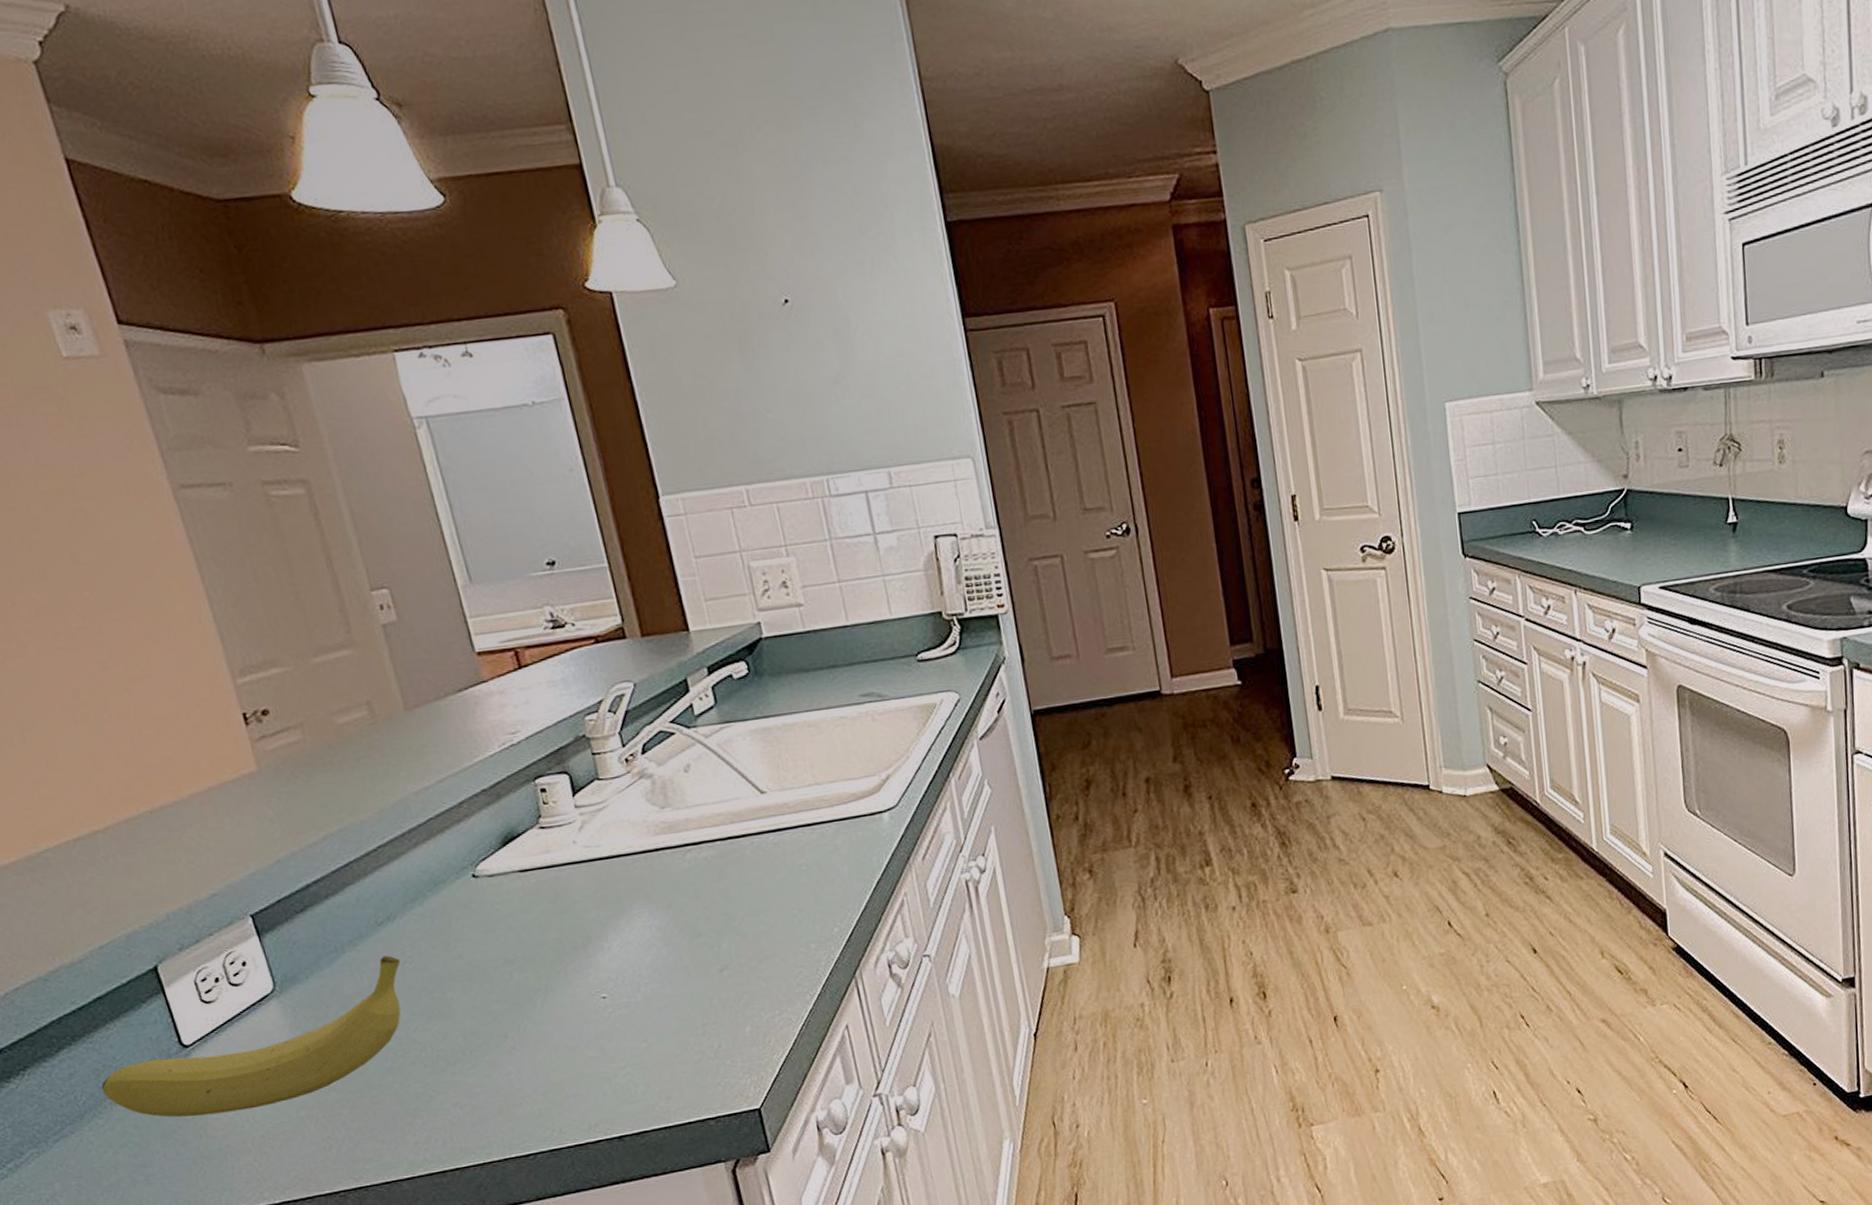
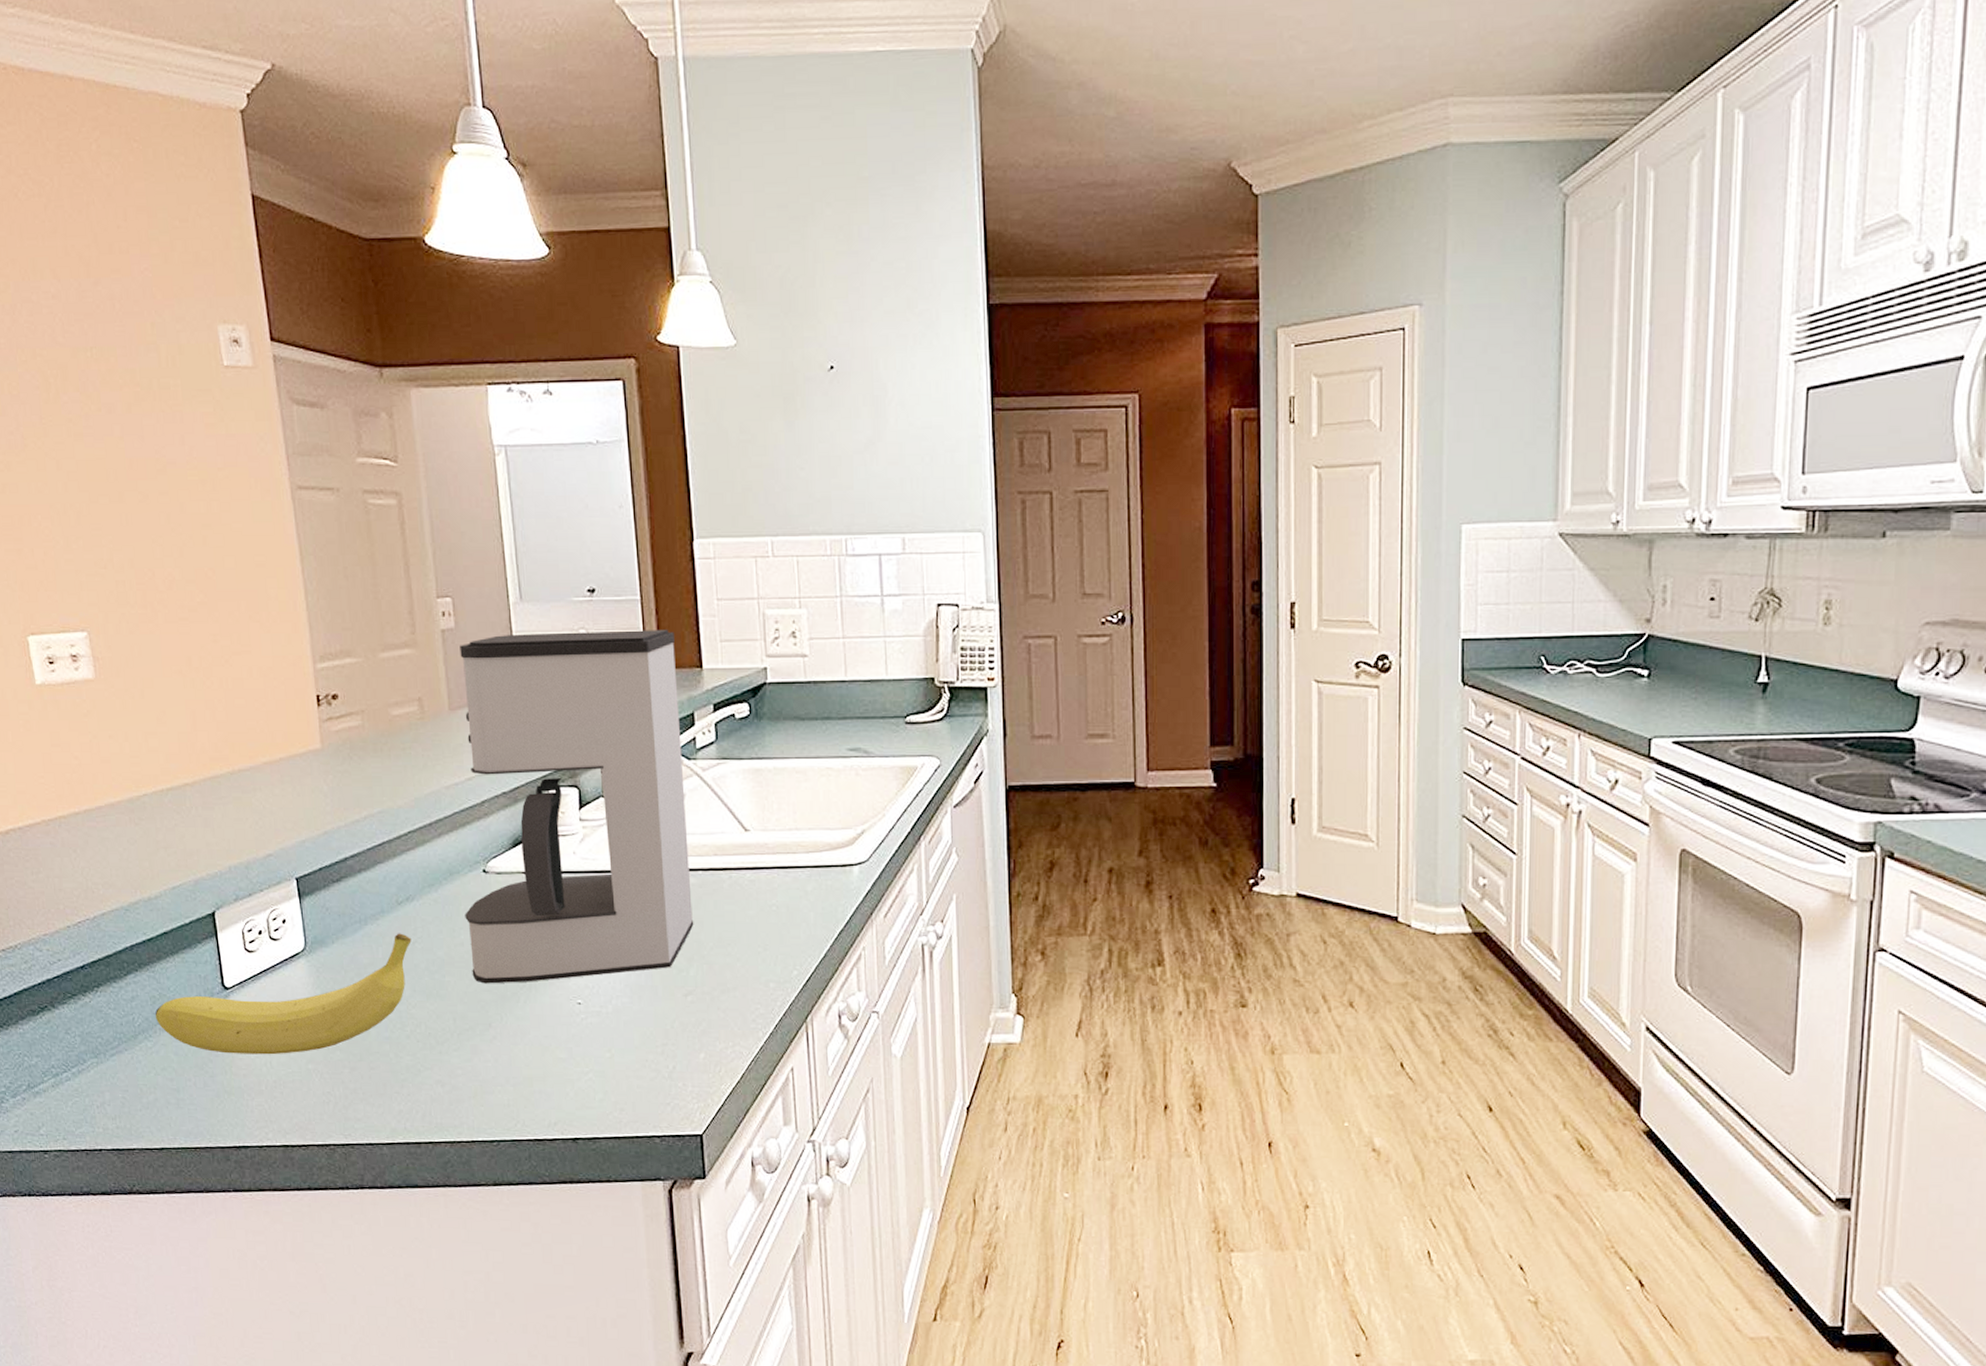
coffee maker: none [406,595,720,994] -> present [460,630,694,984]

